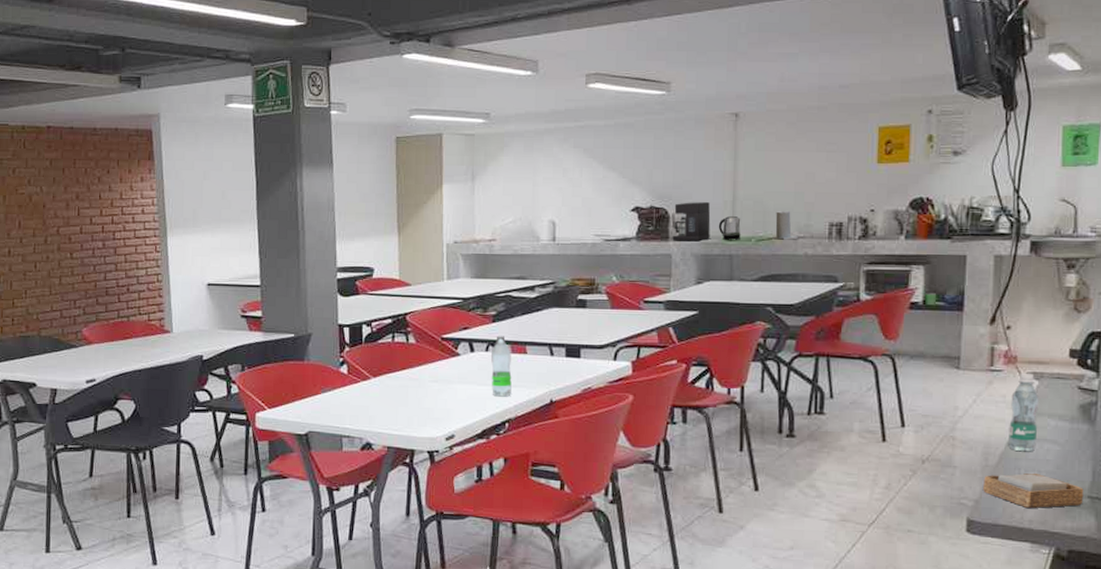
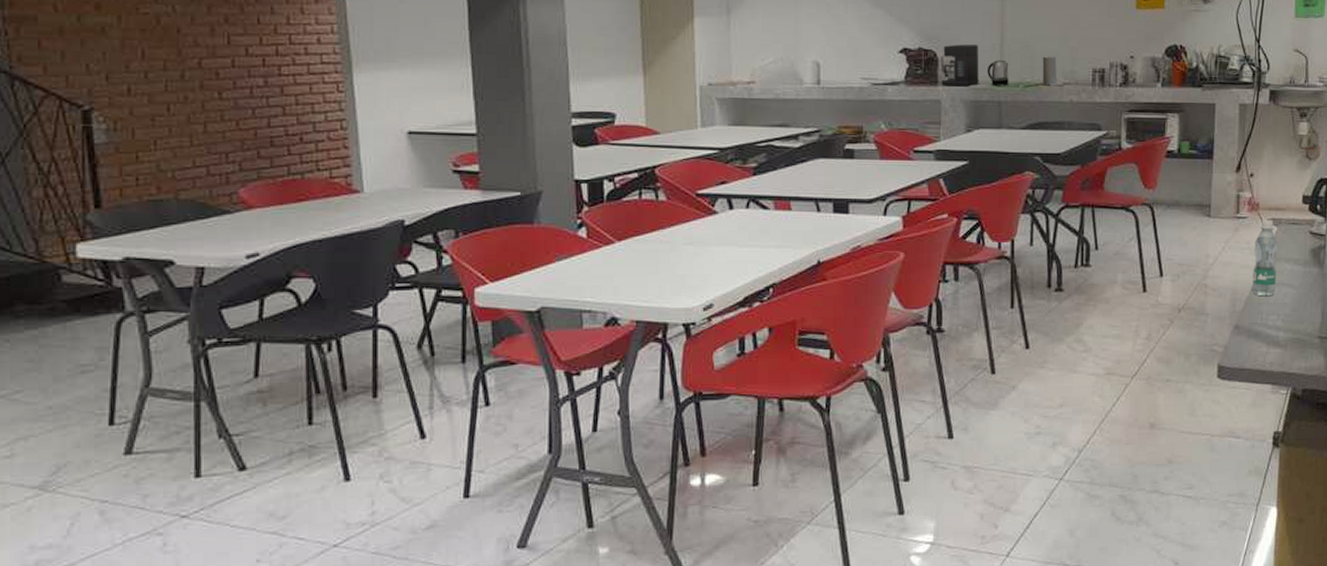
bottle: present [491,336,512,397] -> none [752,191,776,259]
napkin holder: present [983,473,1084,509] -> none [1232,316,1315,352]

